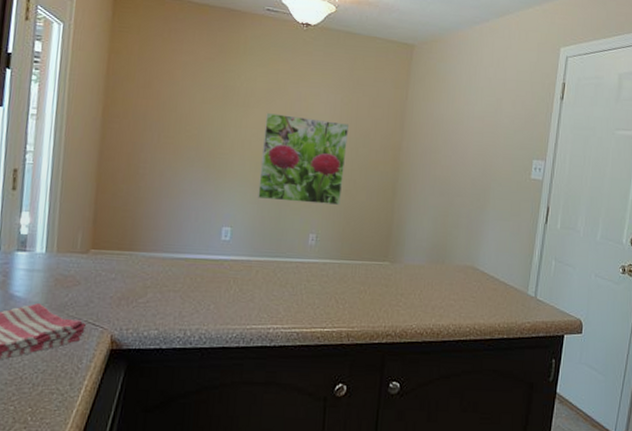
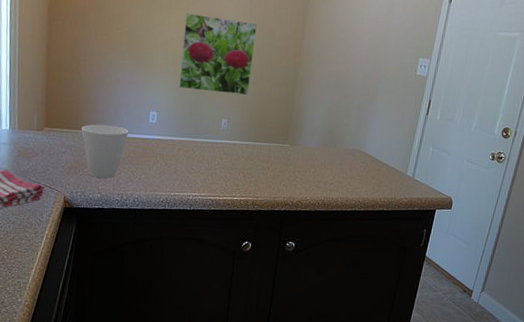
cup: none [136,243,196,310] -> present [81,124,129,178]

